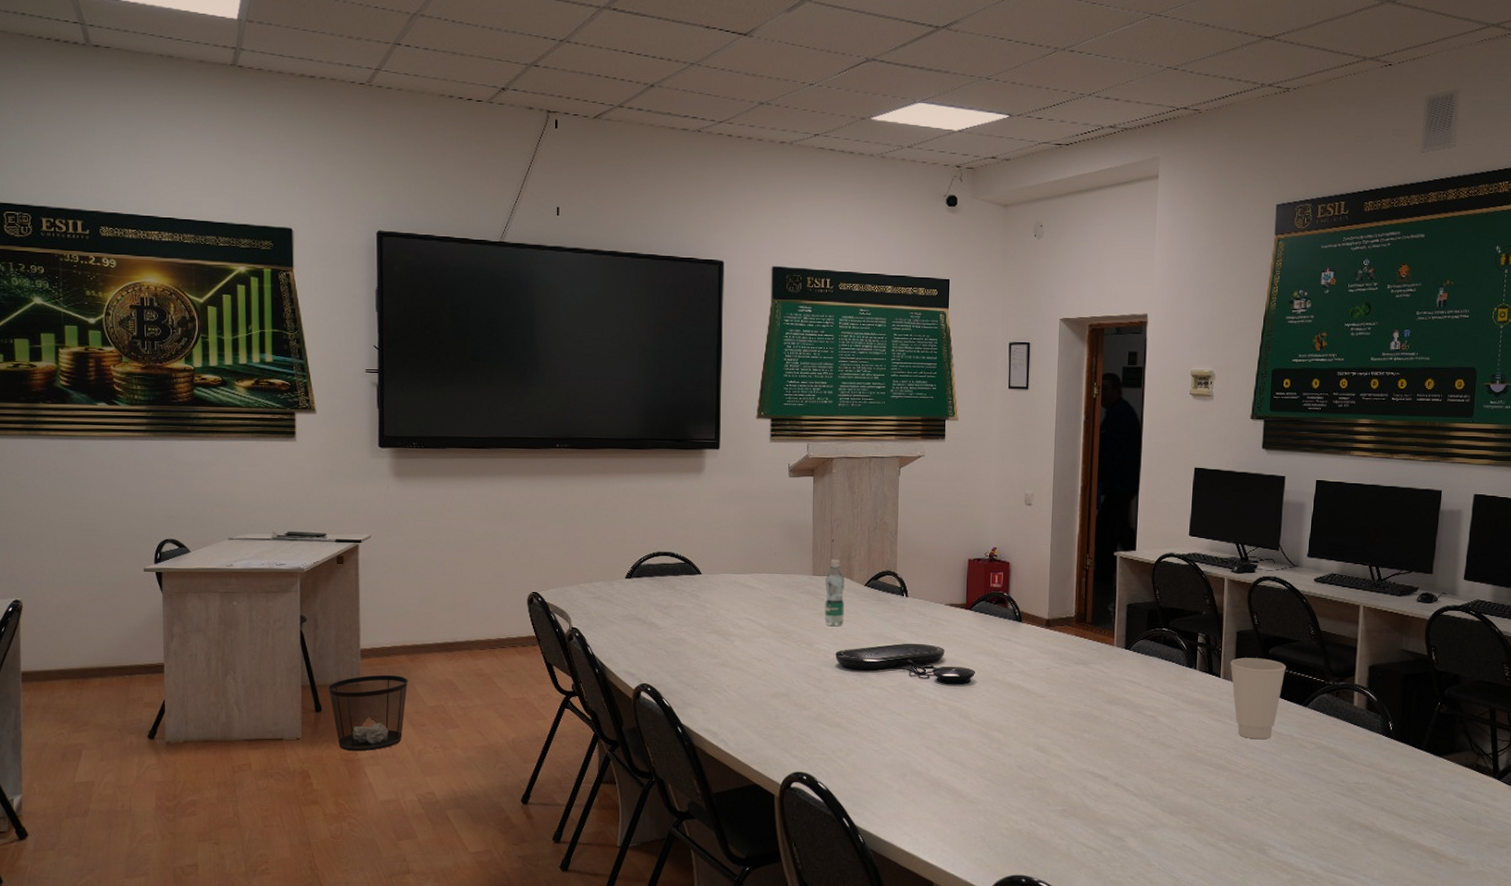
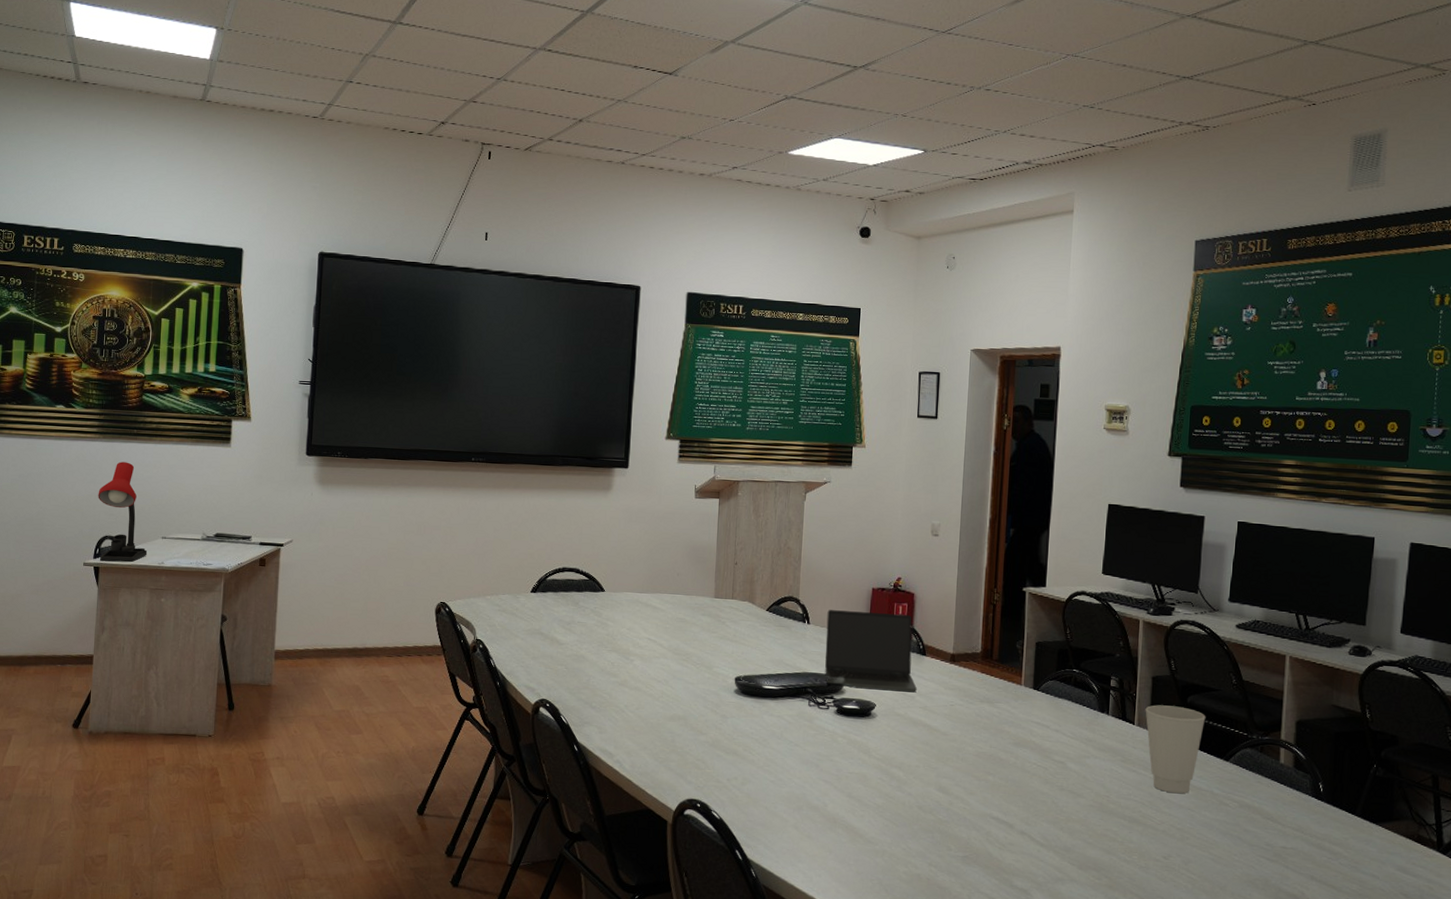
desk lamp: none [153,461,214,567] -> present [98,462,148,563]
waste bin: present [328,674,408,752] -> none [241,676,317,752]
bottle: present [825,559,845,627] -> none [725,582,746,651]
laptop: none [924,582,1014,657] -> present [825,610,917,692]

